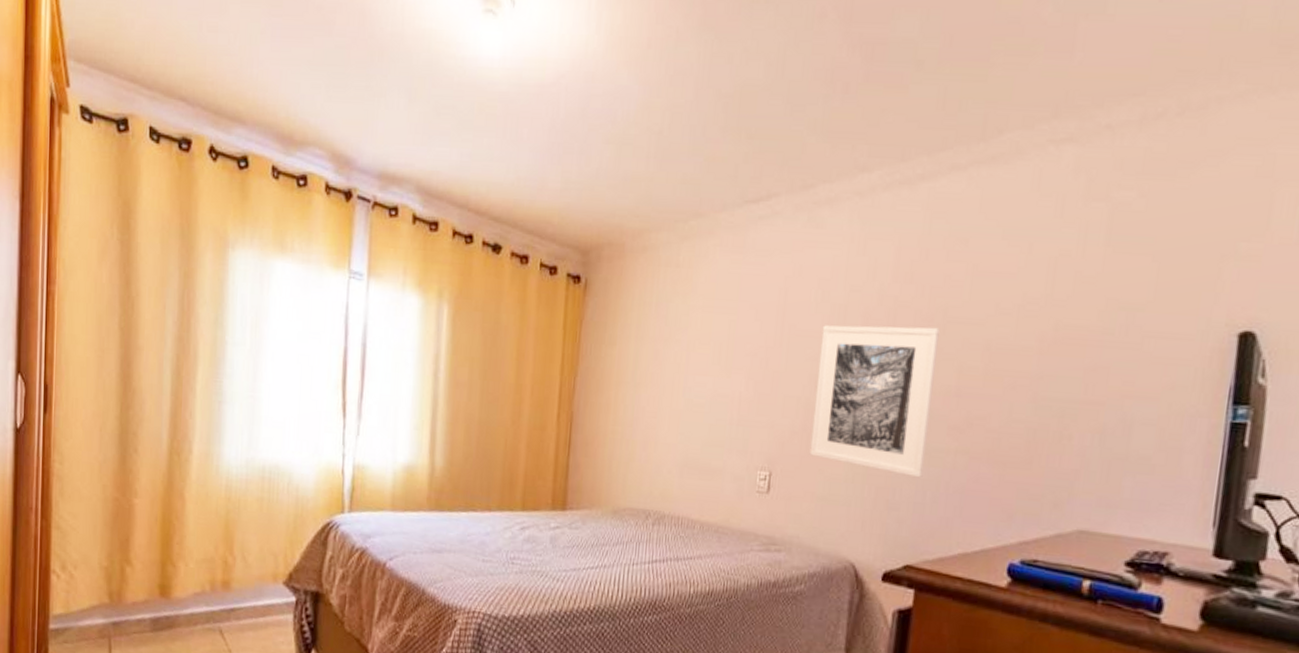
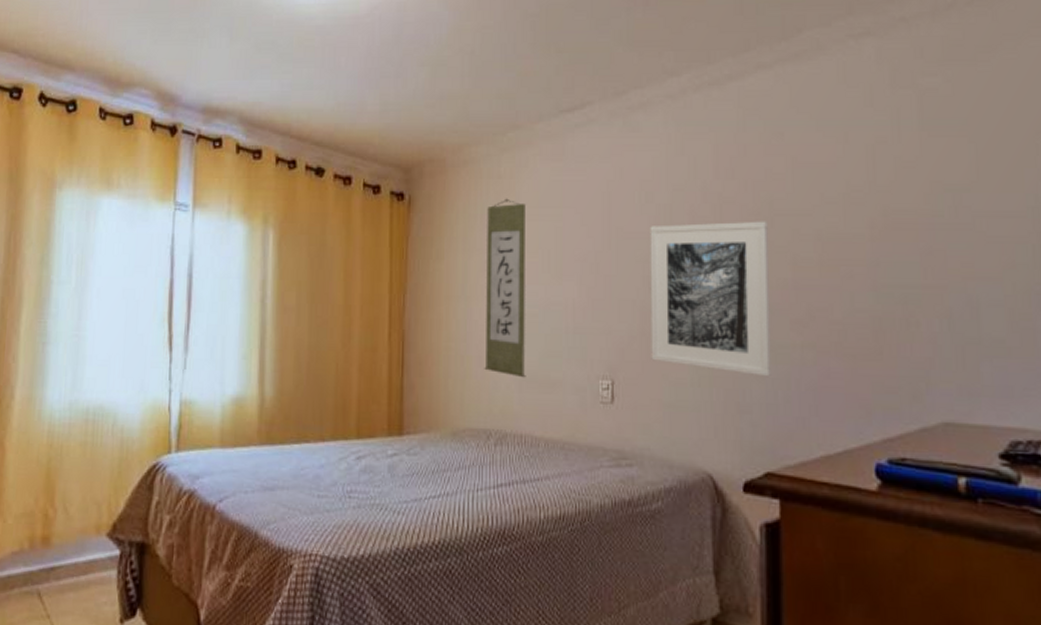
wall scroll: none [648,288,702,465] -> present [484,198,526,378]

